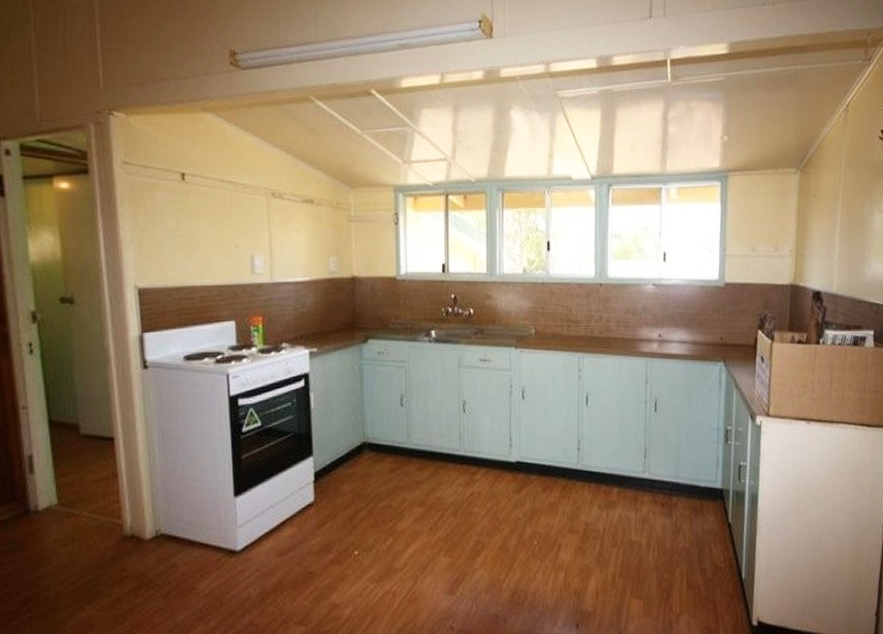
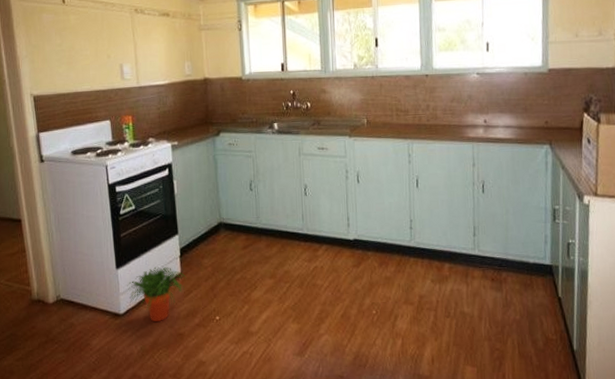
potted plant: none [247,494,321,560] -> present [127,266,187,322]

